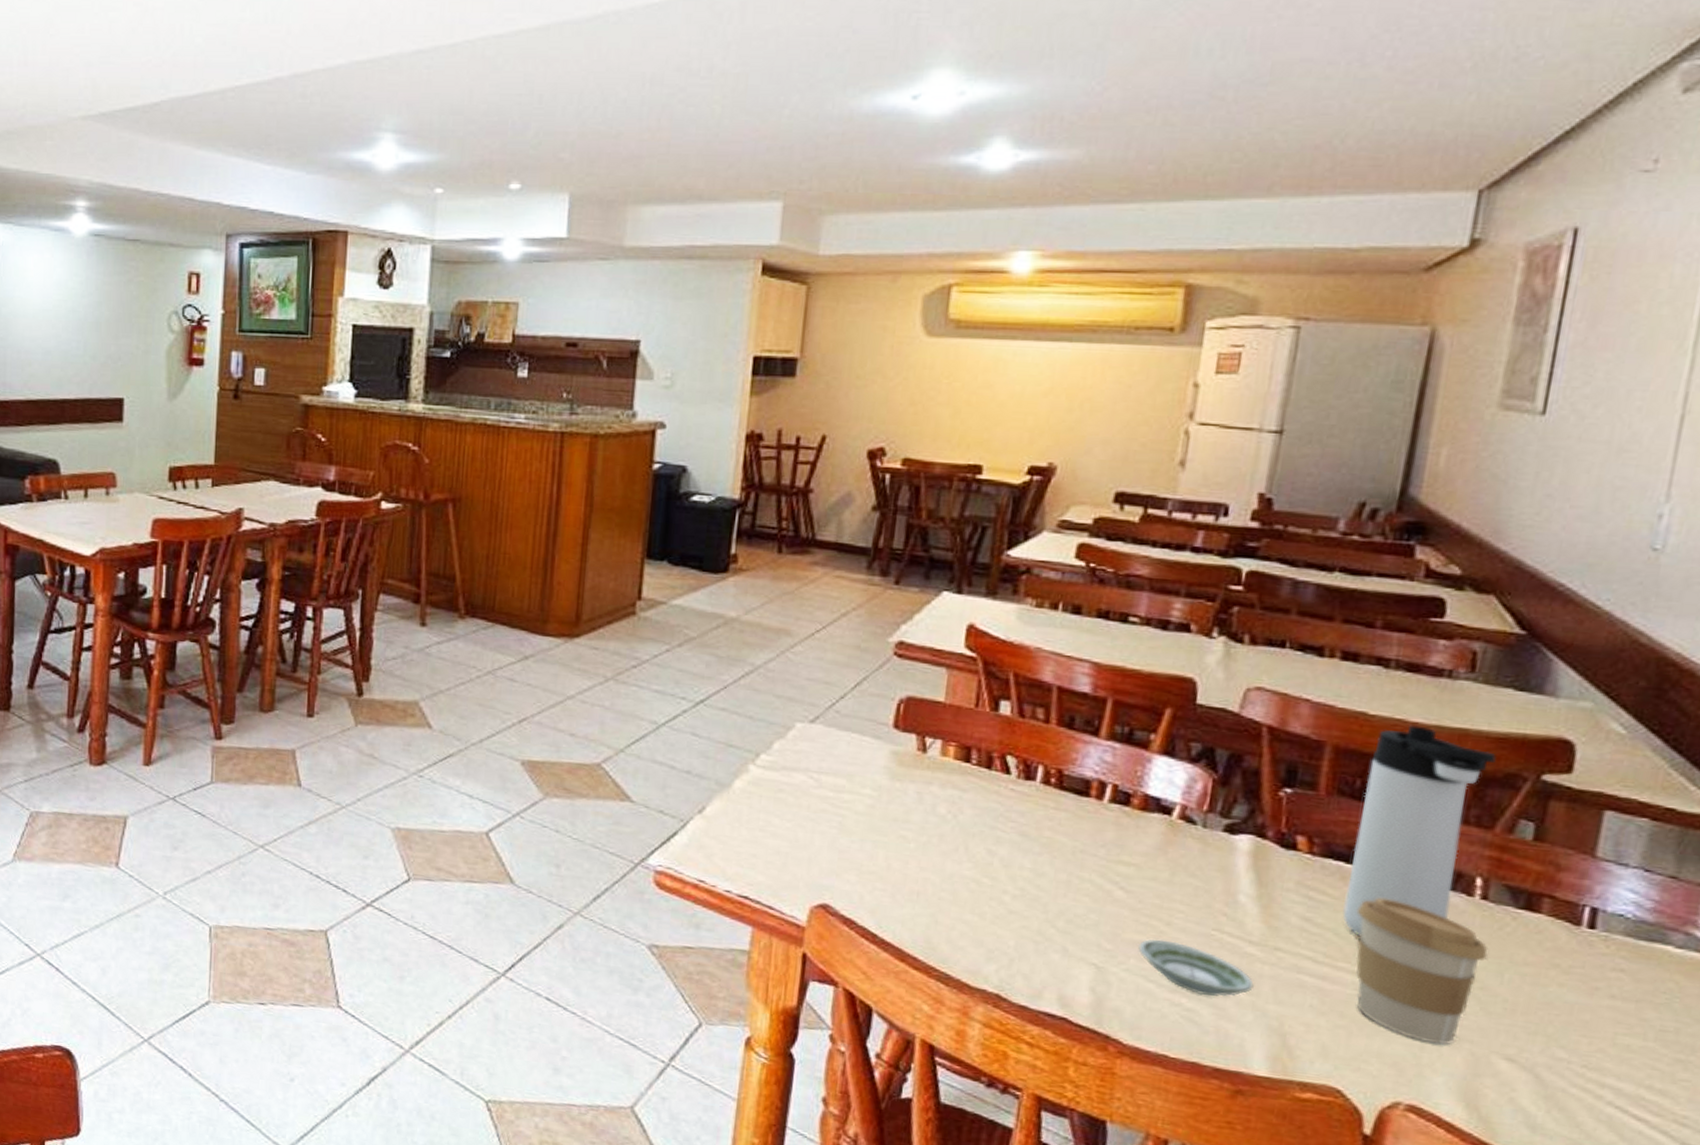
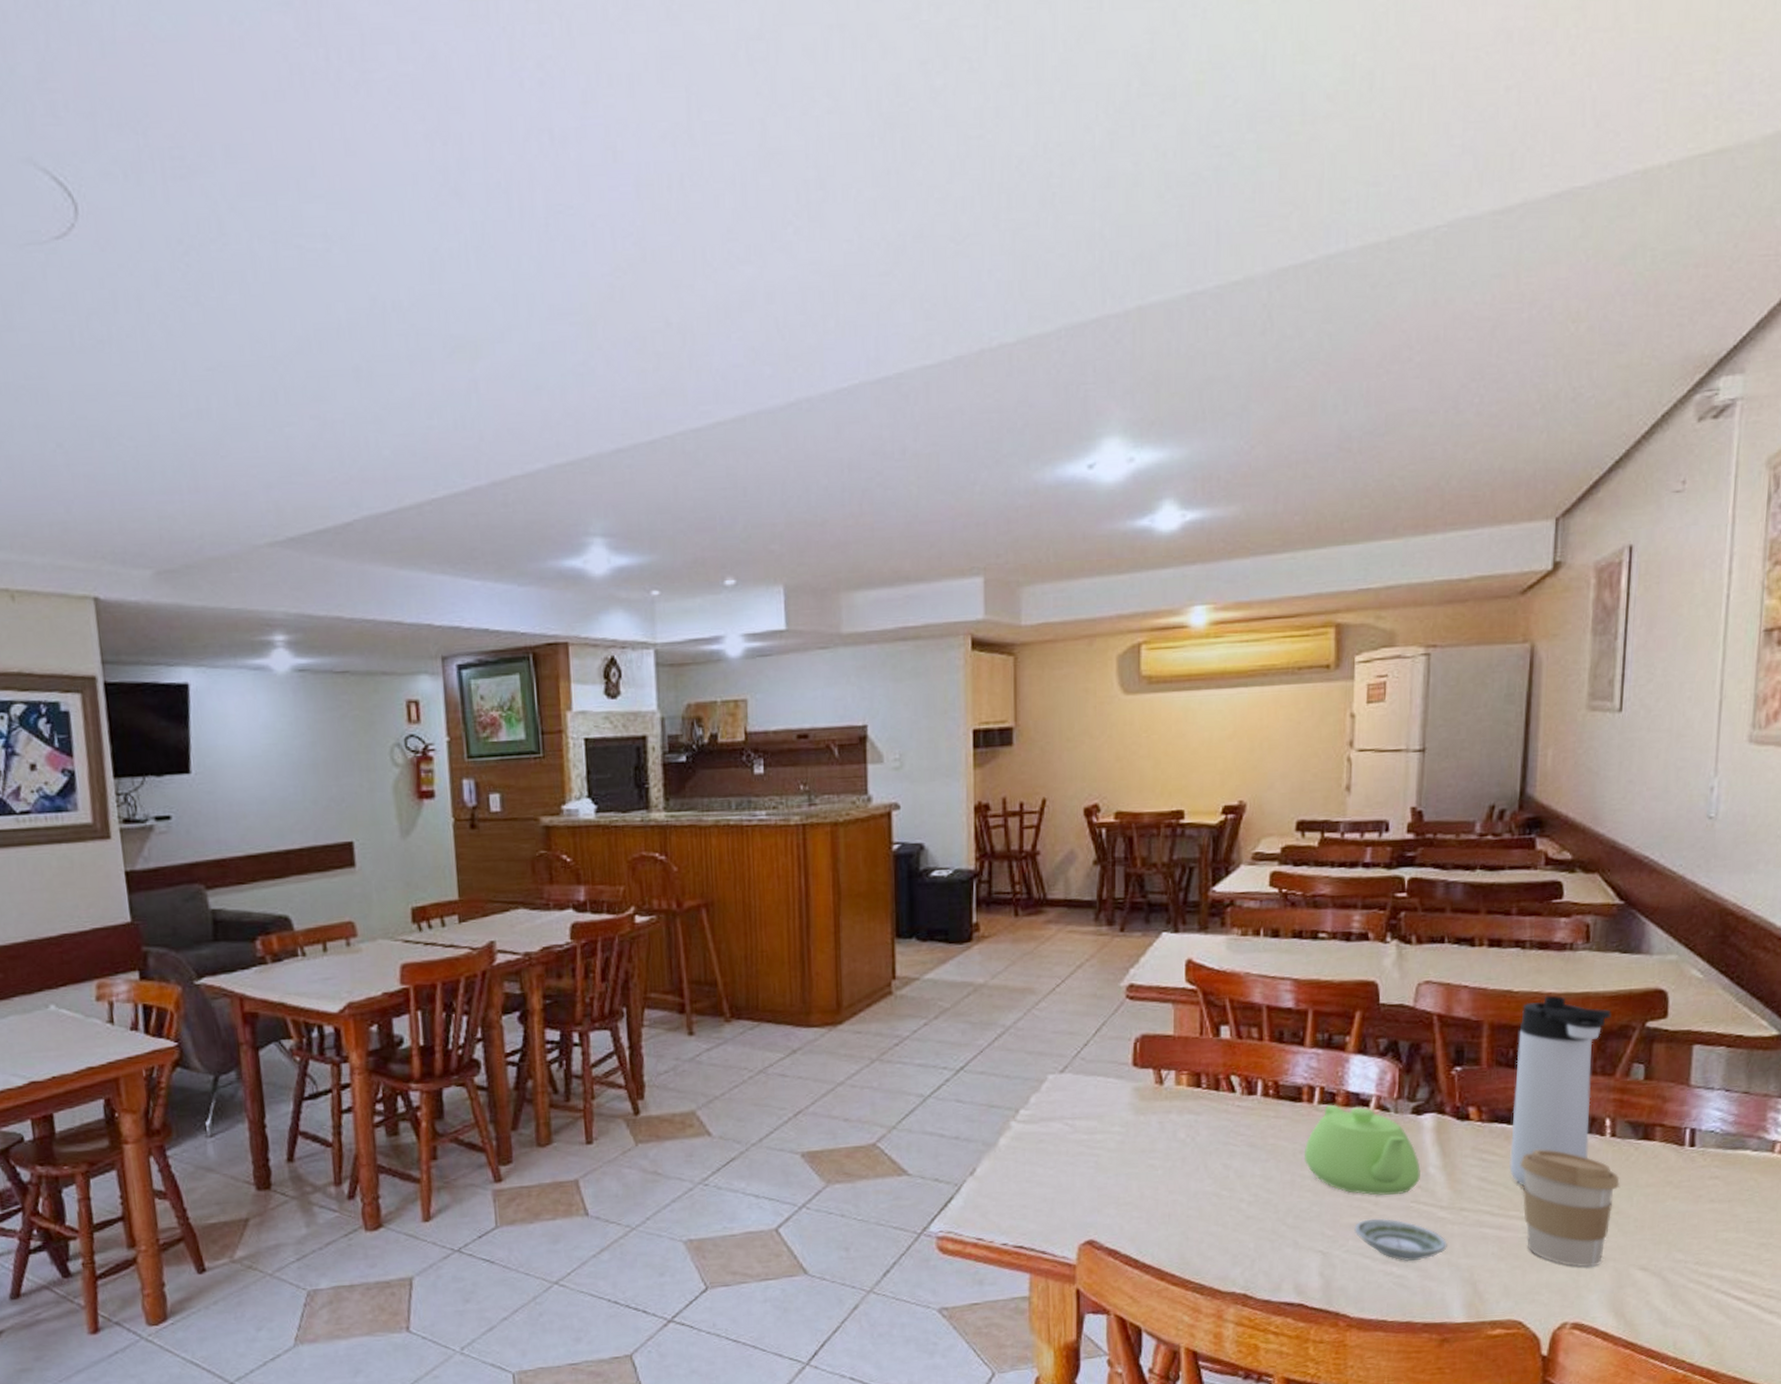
teapot: none [1084,806,1228,919] -> present [1303,1105,1420,1195]

